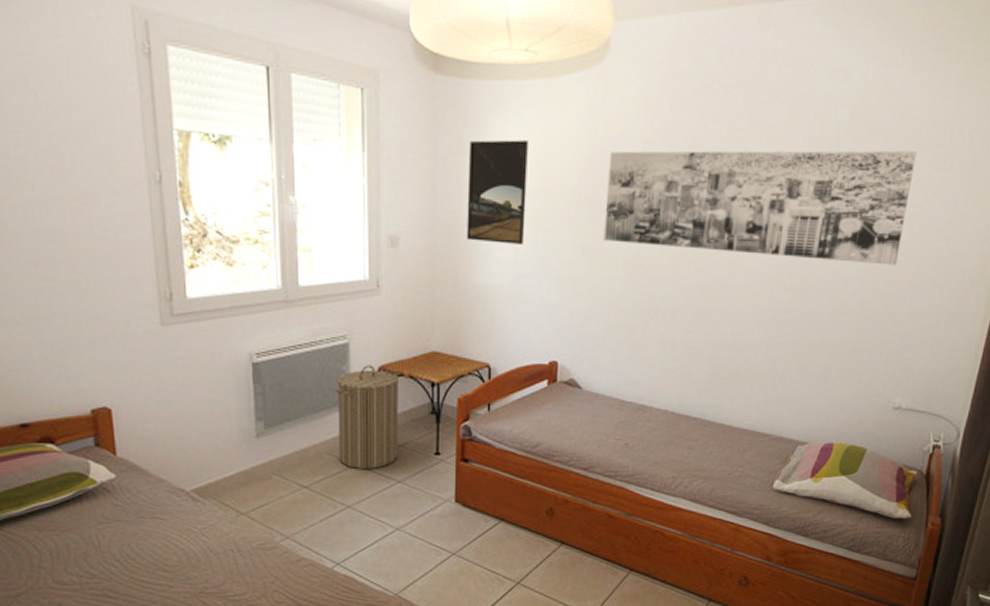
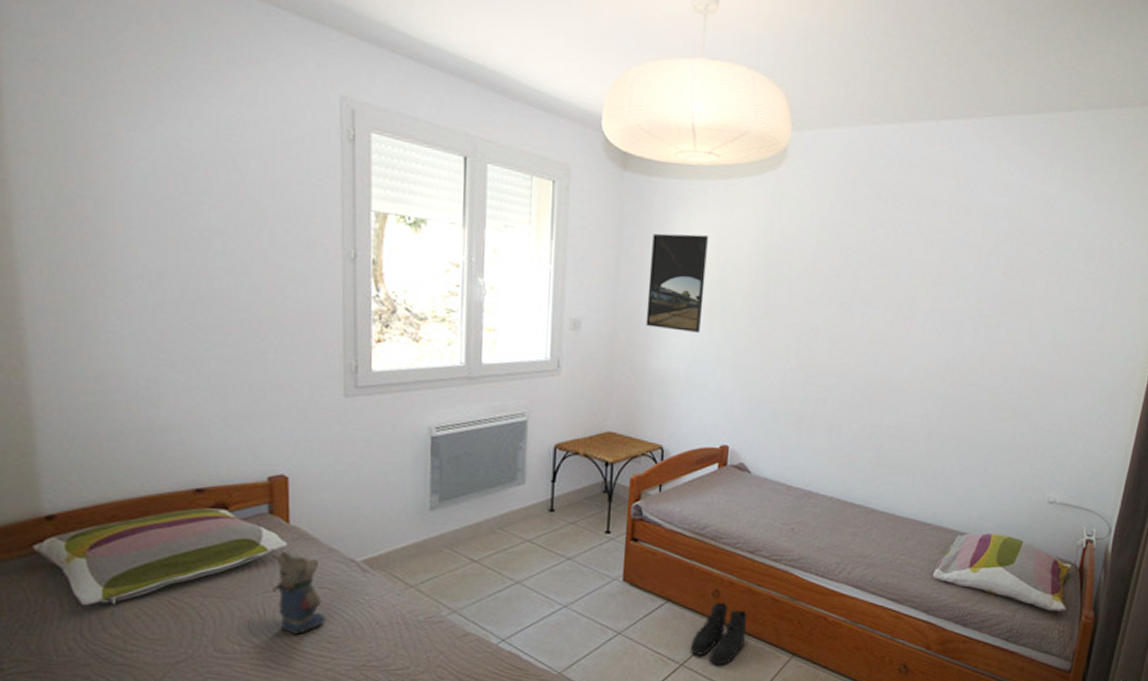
teddy bear: none [105,484,160,564] -> present [272,552,325,635]
laundry hamper: present [335,365,398,469] -> none [511,442,573,545]
boots: none [526,520,583,583] -> present [690,602,747,665]
wall art: present [603,150,917,265] -> none [776,249,1069,366]

